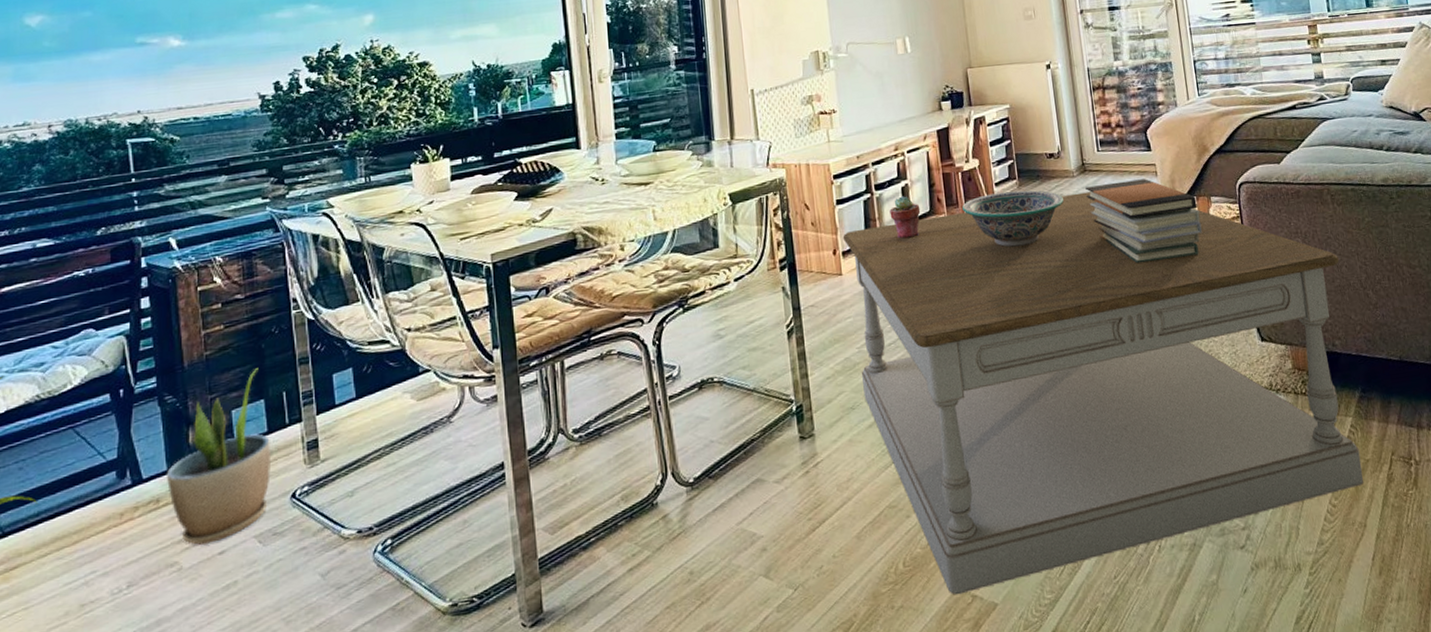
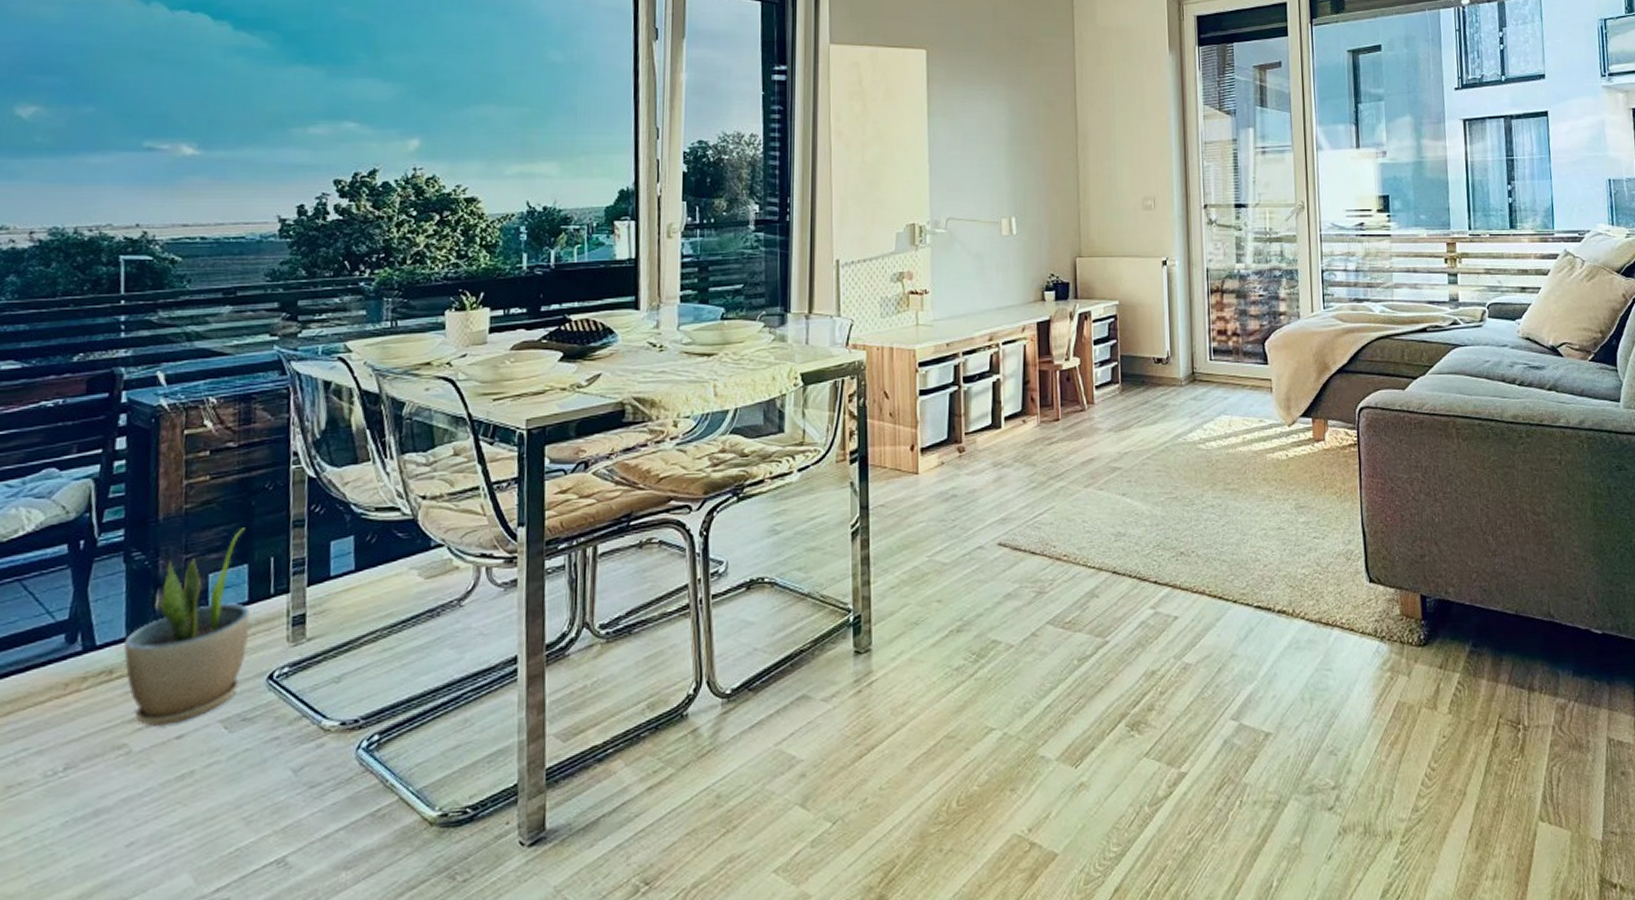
coffee table: present [842,192,1363,595] -> none [923,404,1467,841]
potted succulent: present [889,196,921,239] -> none [977,392,1011,439]
decorative bowl: present [961,190,1064,247] -> none [1056,396,1168,458]
book stack: present [1085,179,1202,264] -> none [1193,394,1315,487]

